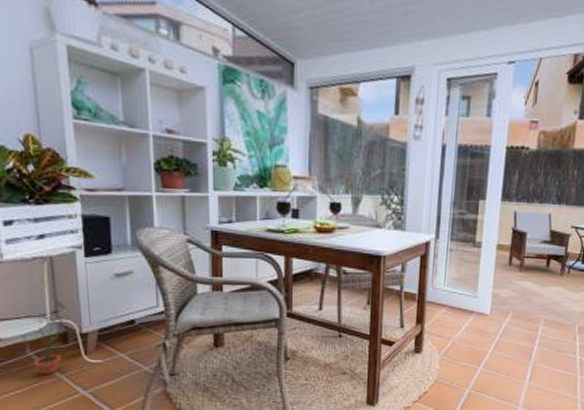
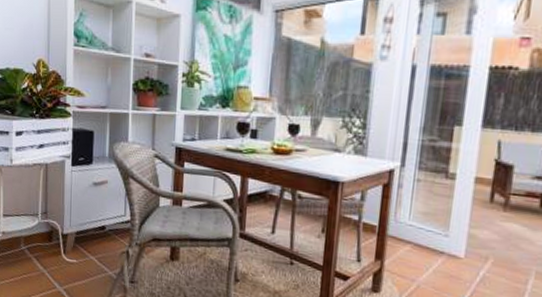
potted plant: present [21,300,75,375] -> none [19,203,58,268]

